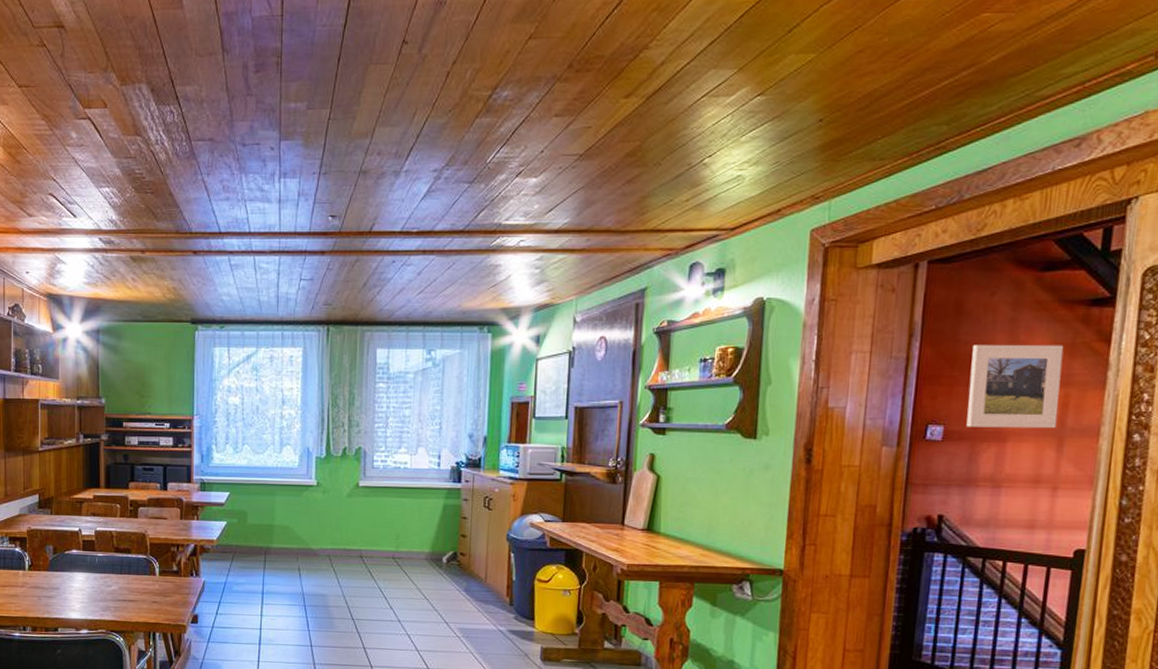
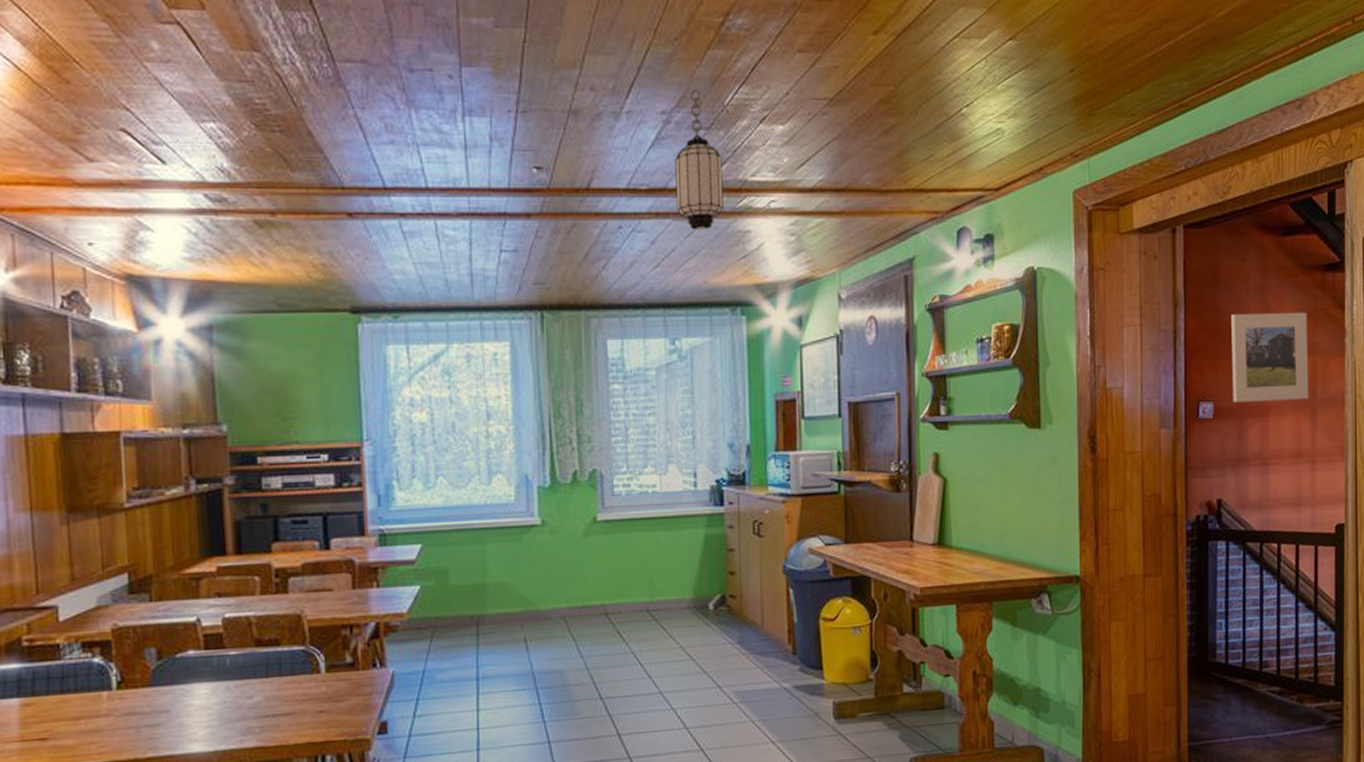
hanging lantern: none [440,150,481,264] -> present [675,88,723,230]

